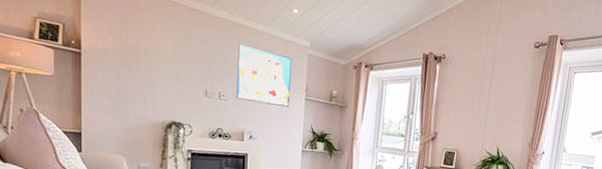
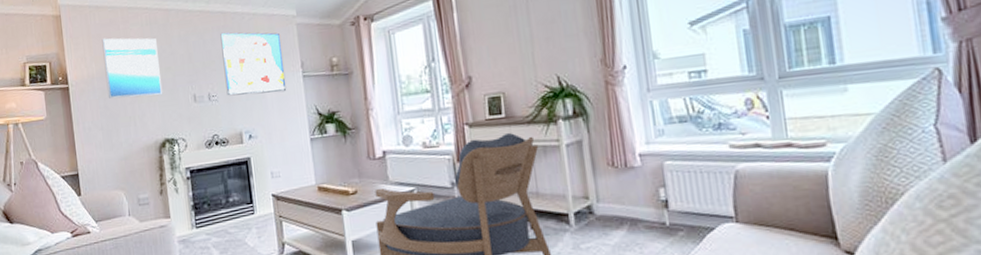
wall art: none [121,17,177,83] -> present [102,38,163,99]

